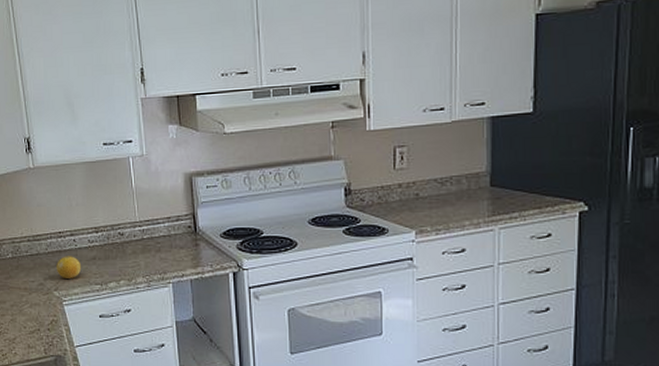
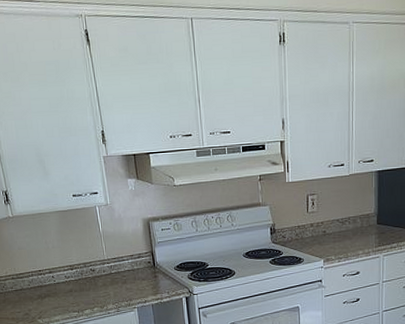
fruit: present [57,256,82,279] -> none [39,290,61,308]

